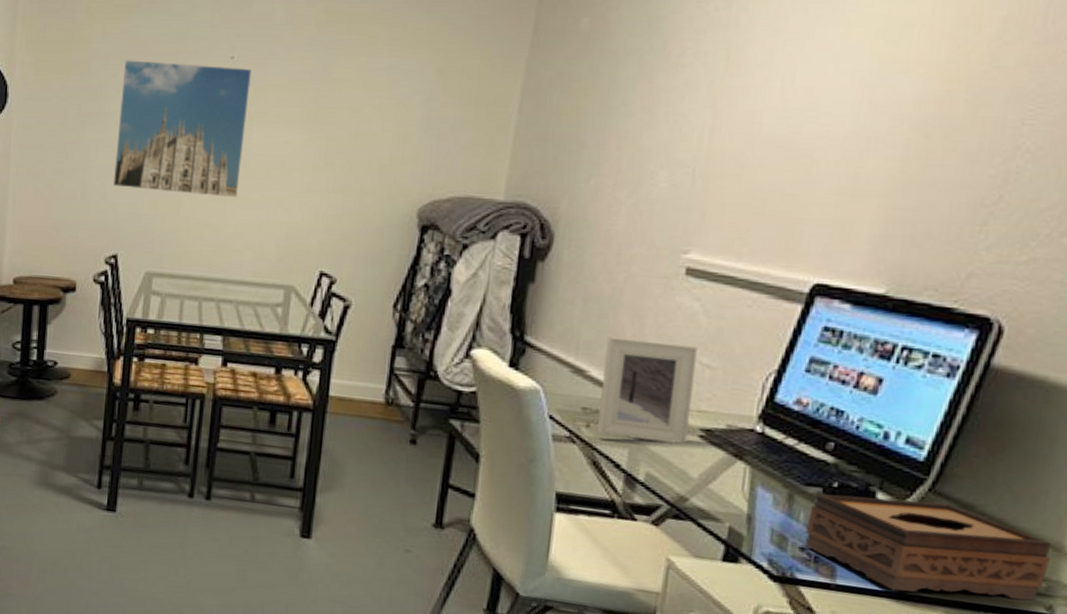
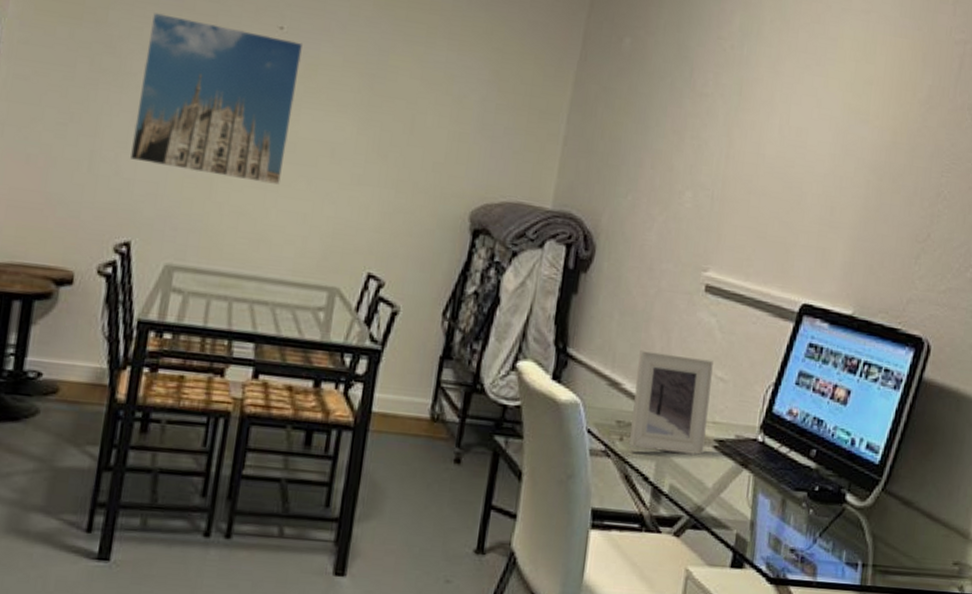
tissue box: present [805,493,1052,601] -> none [794,497,962,584]

